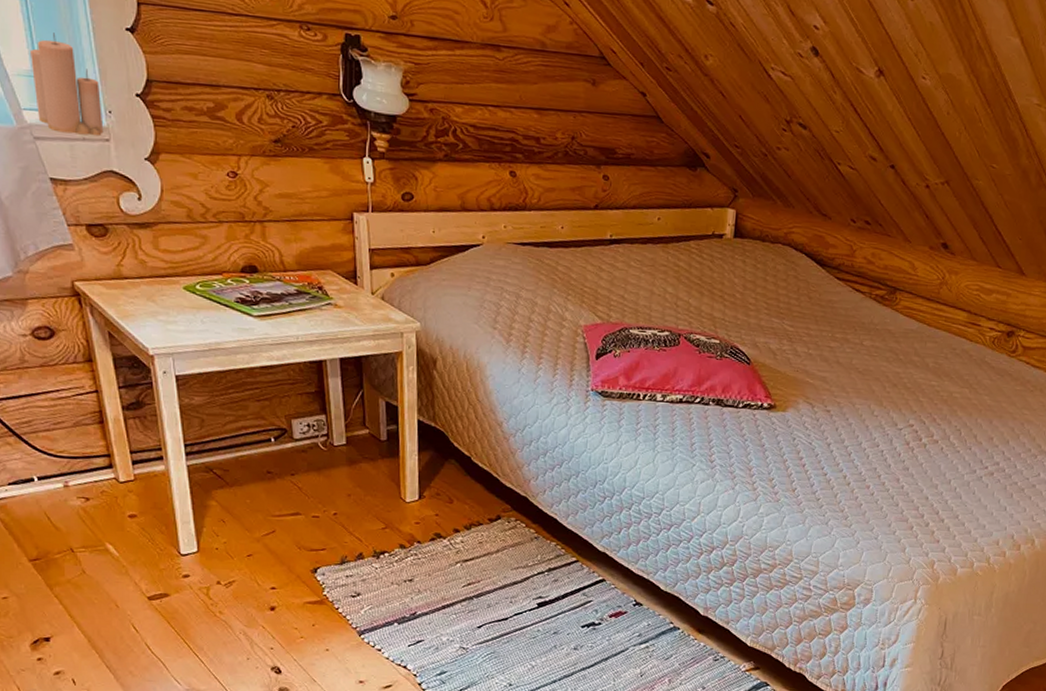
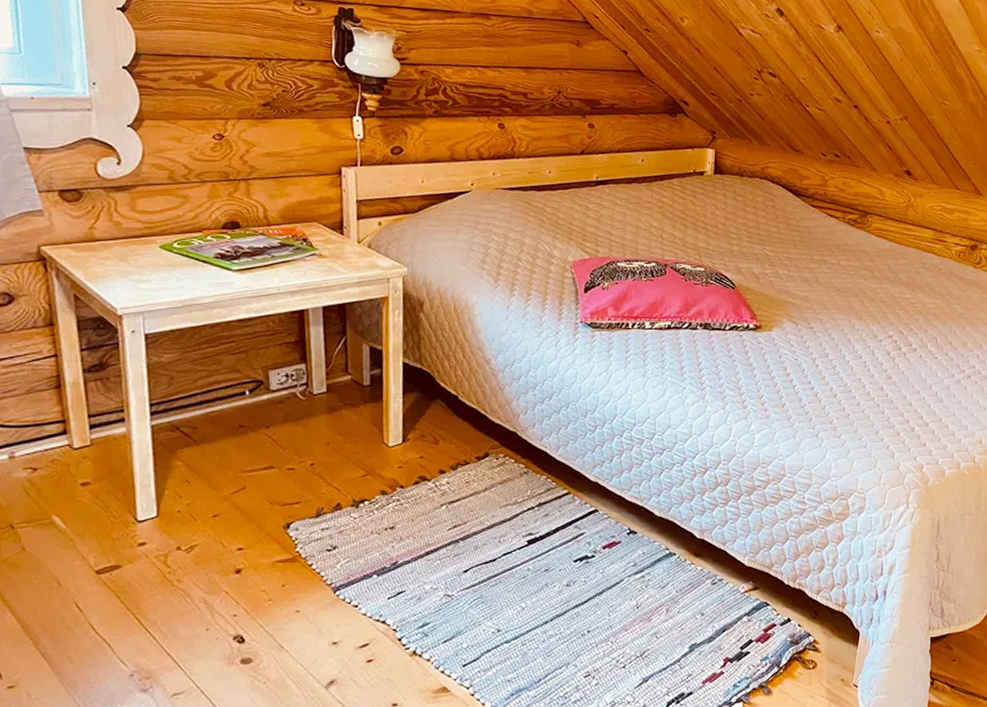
candle: present [31,33,104,137] -> none [14,13,86,107]

